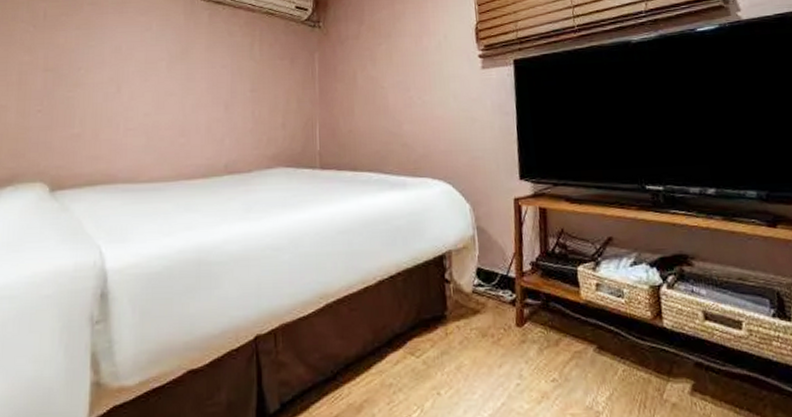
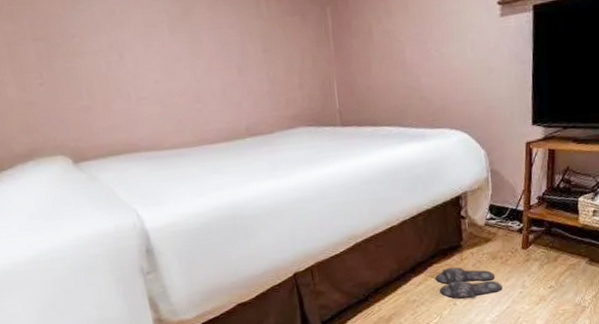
slippers: none [415,343,495,387] -> present [435,267,502,299]

